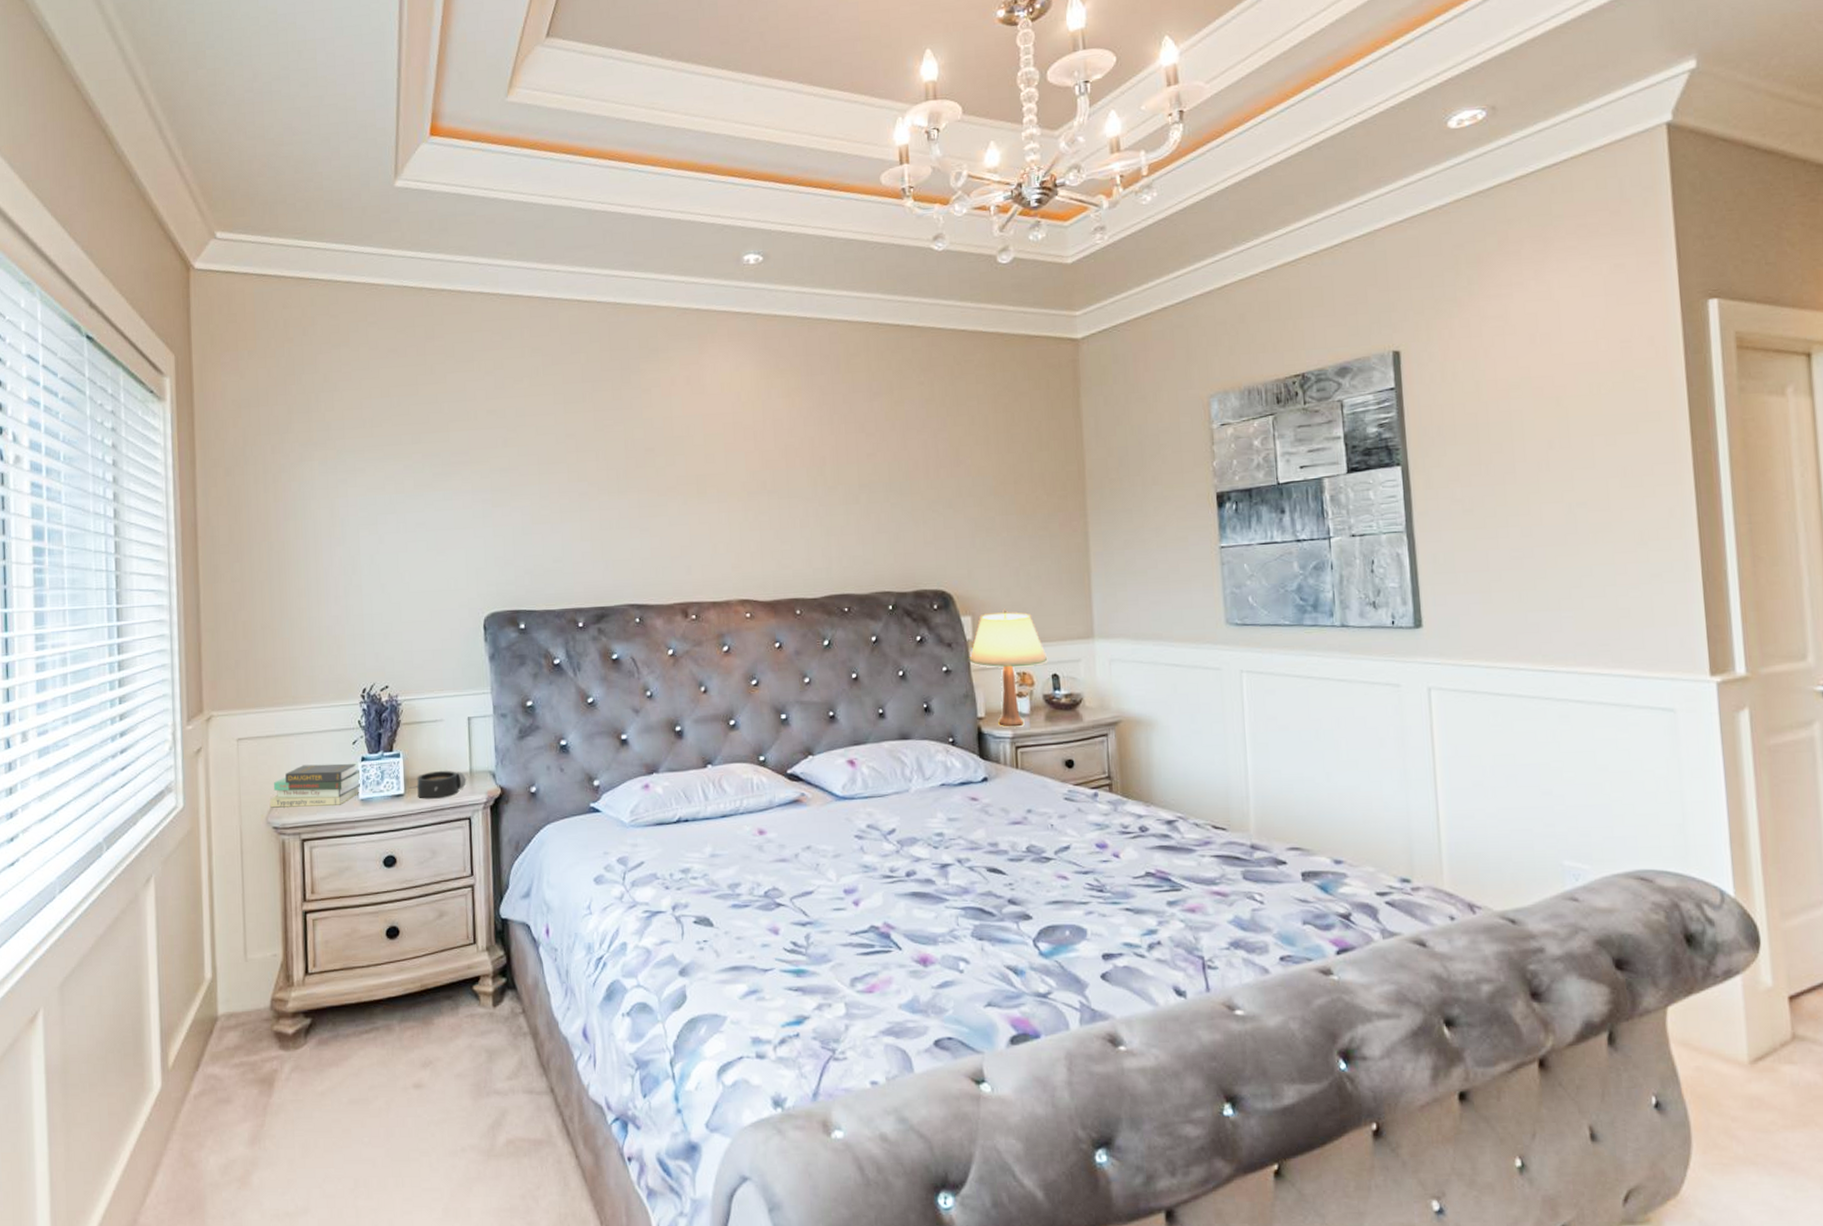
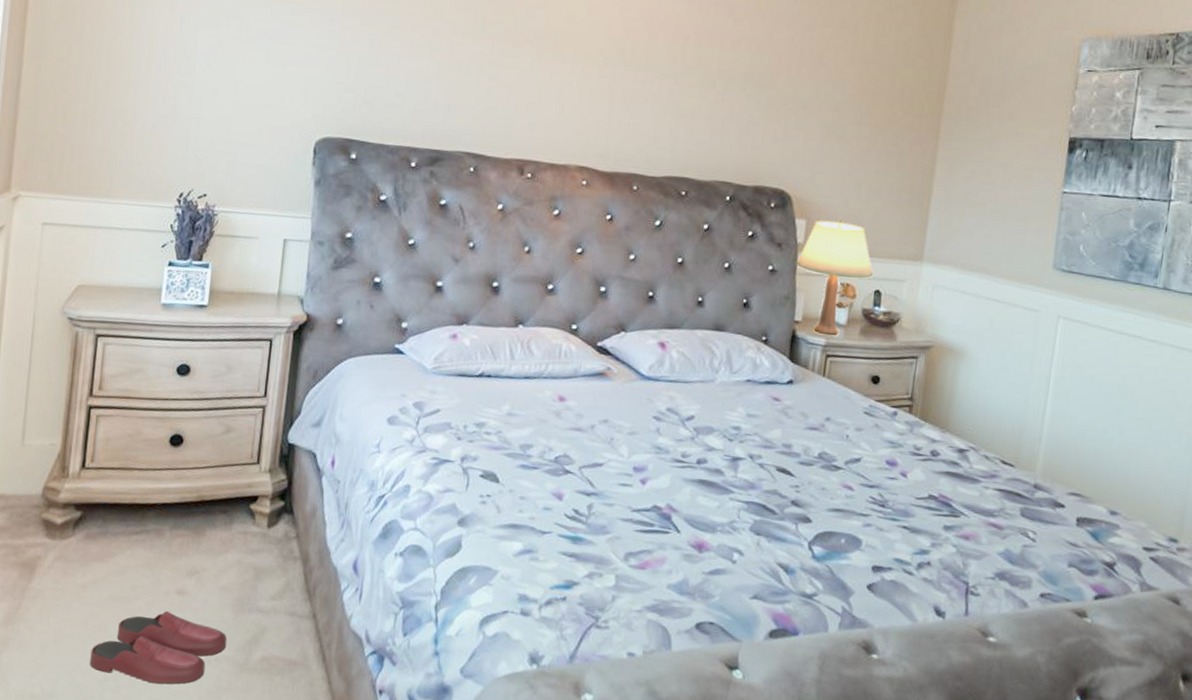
books: present [269,763,362,808] -> none [67,260,167,306]
slippers: none [338,1106,470,1183] -> present [90,610,227,685]
alarm clock: present [409,770,466,800] -> none [213,287,273,317]

